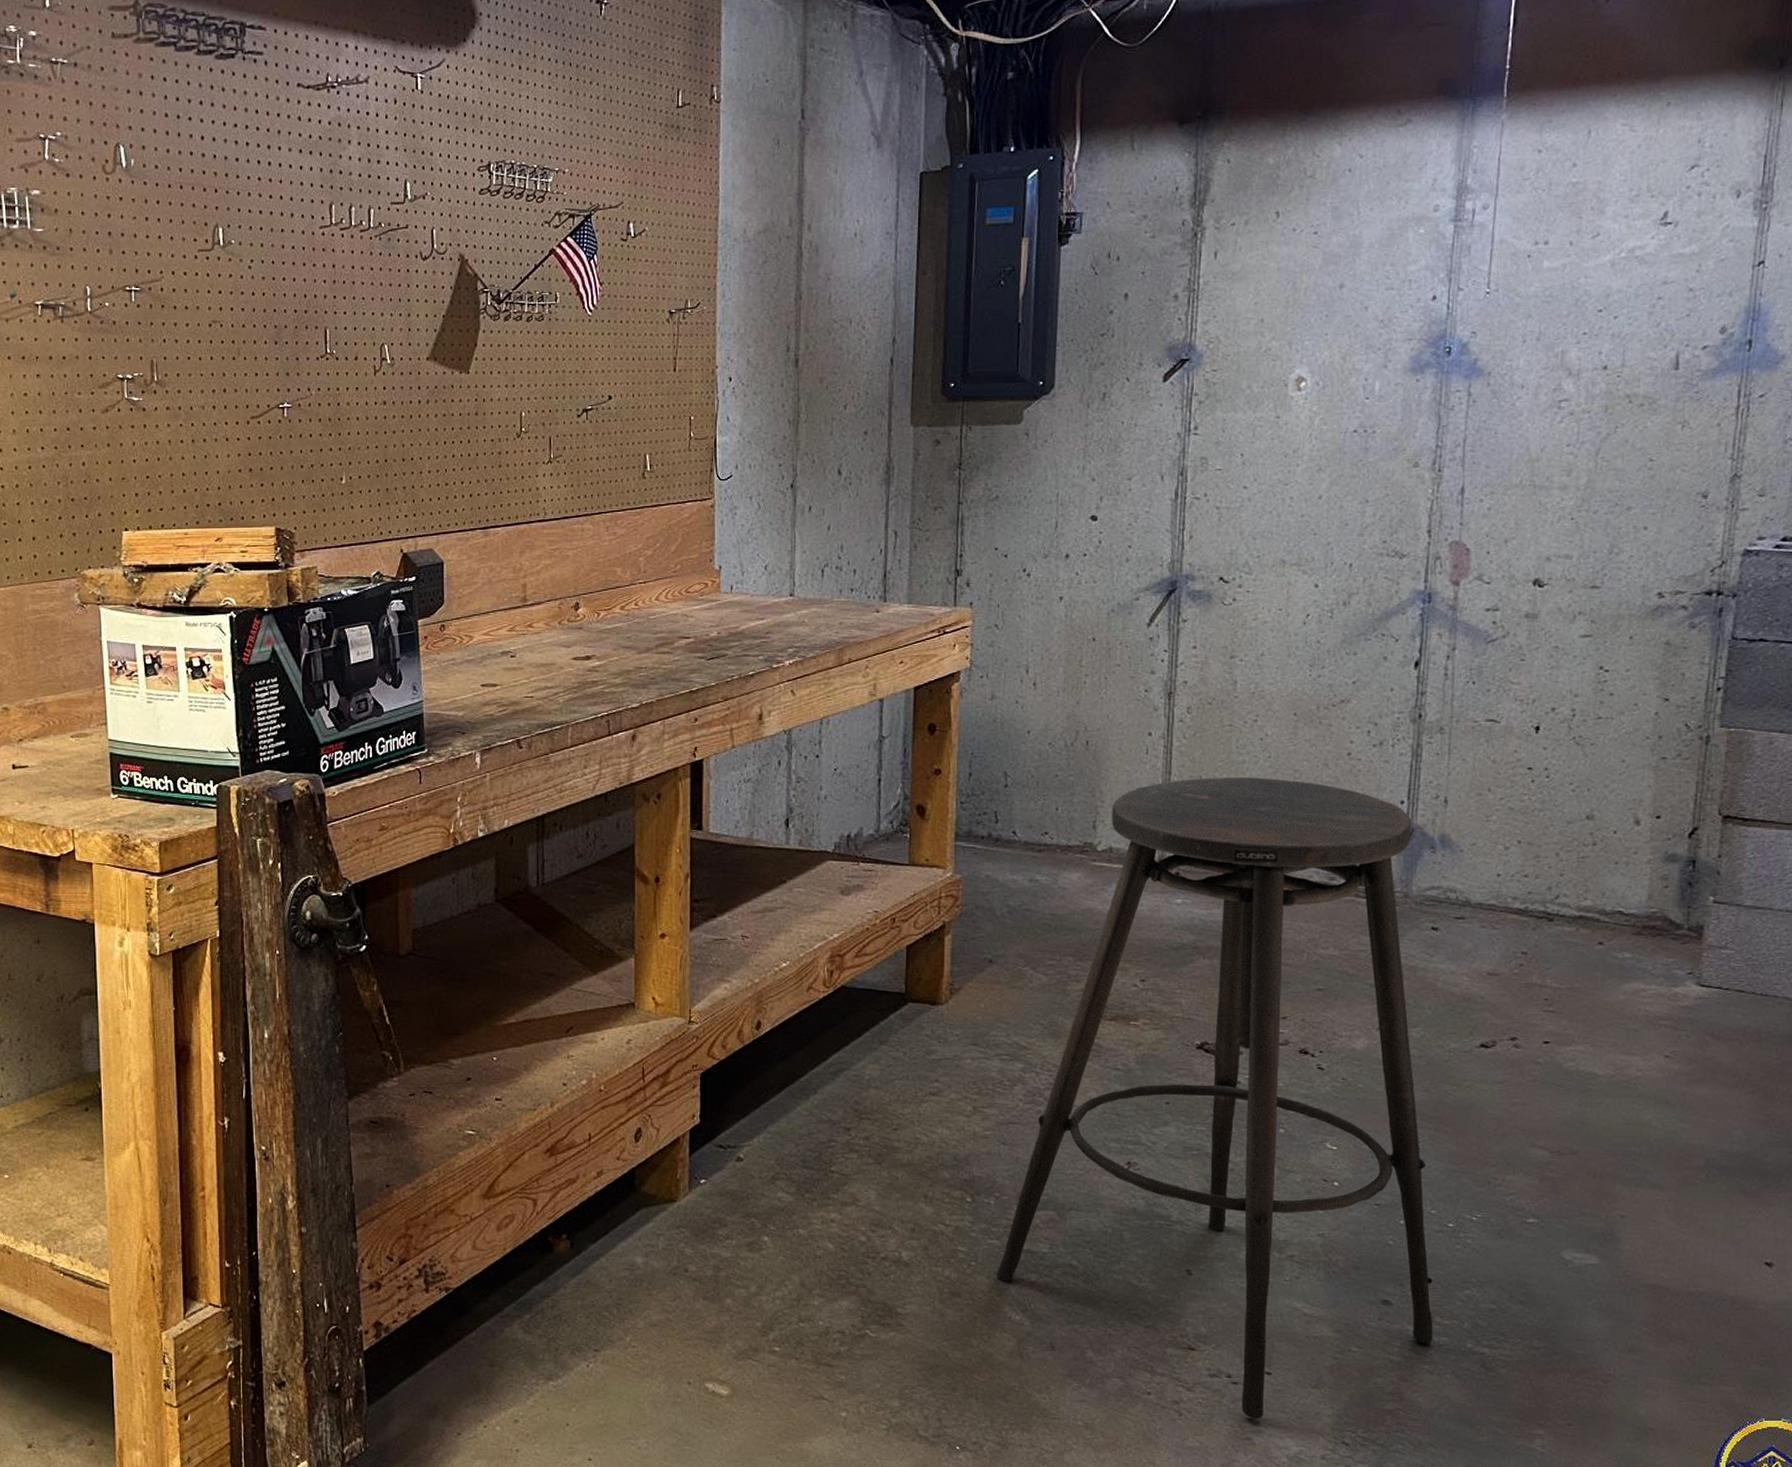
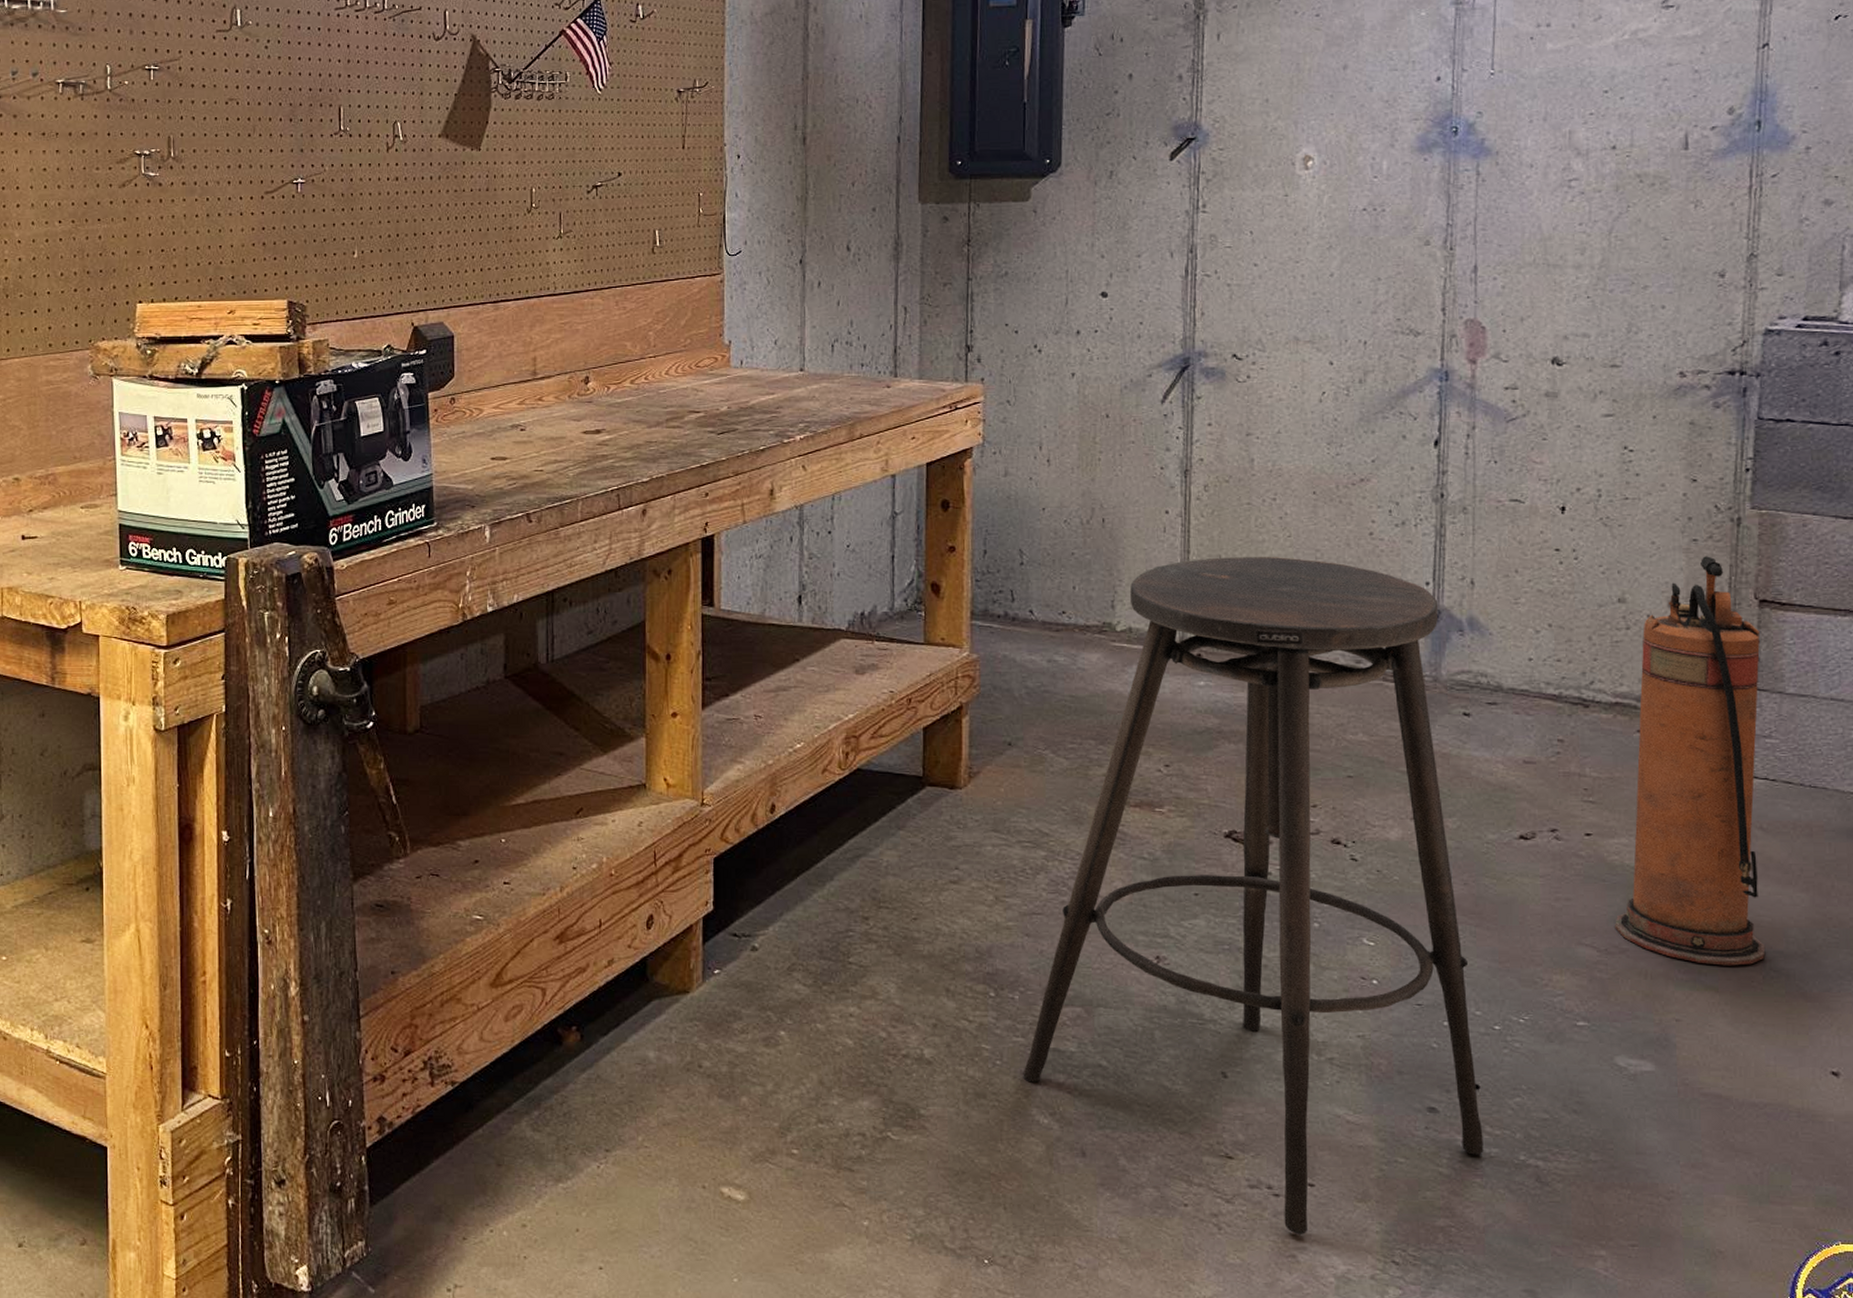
fire extinguisher: none [1567,773,1722,1165] -> present [1615,556,1766,966]

